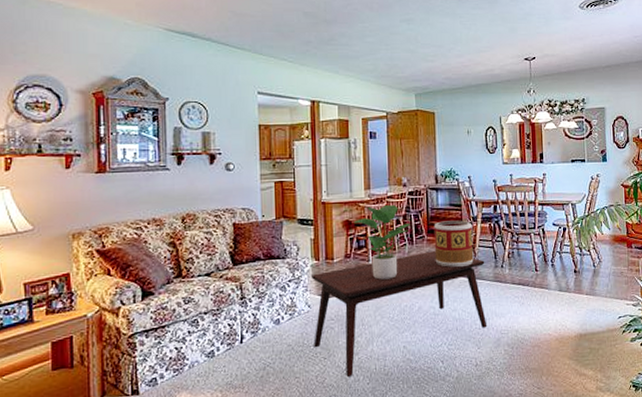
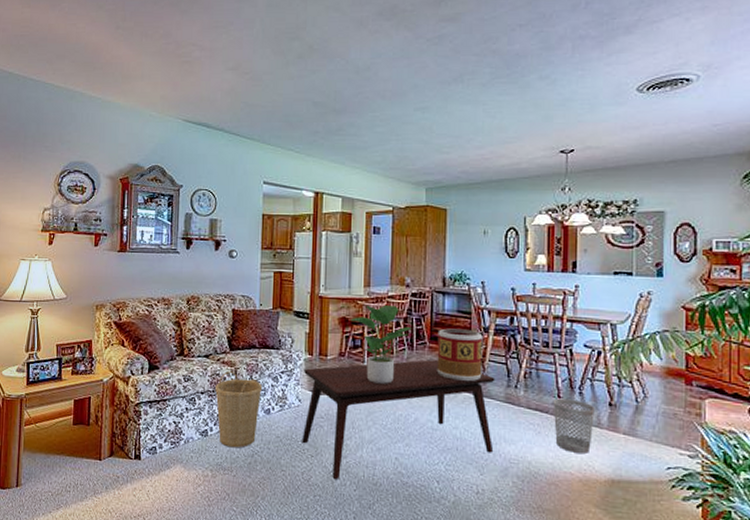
basket: none [220,287,270,365] -> present [215,371,262,448]
wastebasket: none [532,271,564,317] -> present [553,398,595,454]

